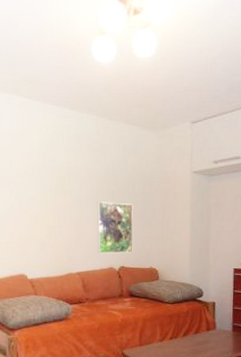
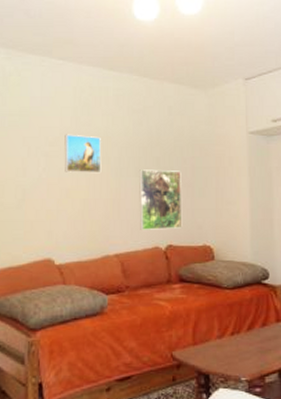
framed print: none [32,168,65,204] -> present [64,134,102,174]

